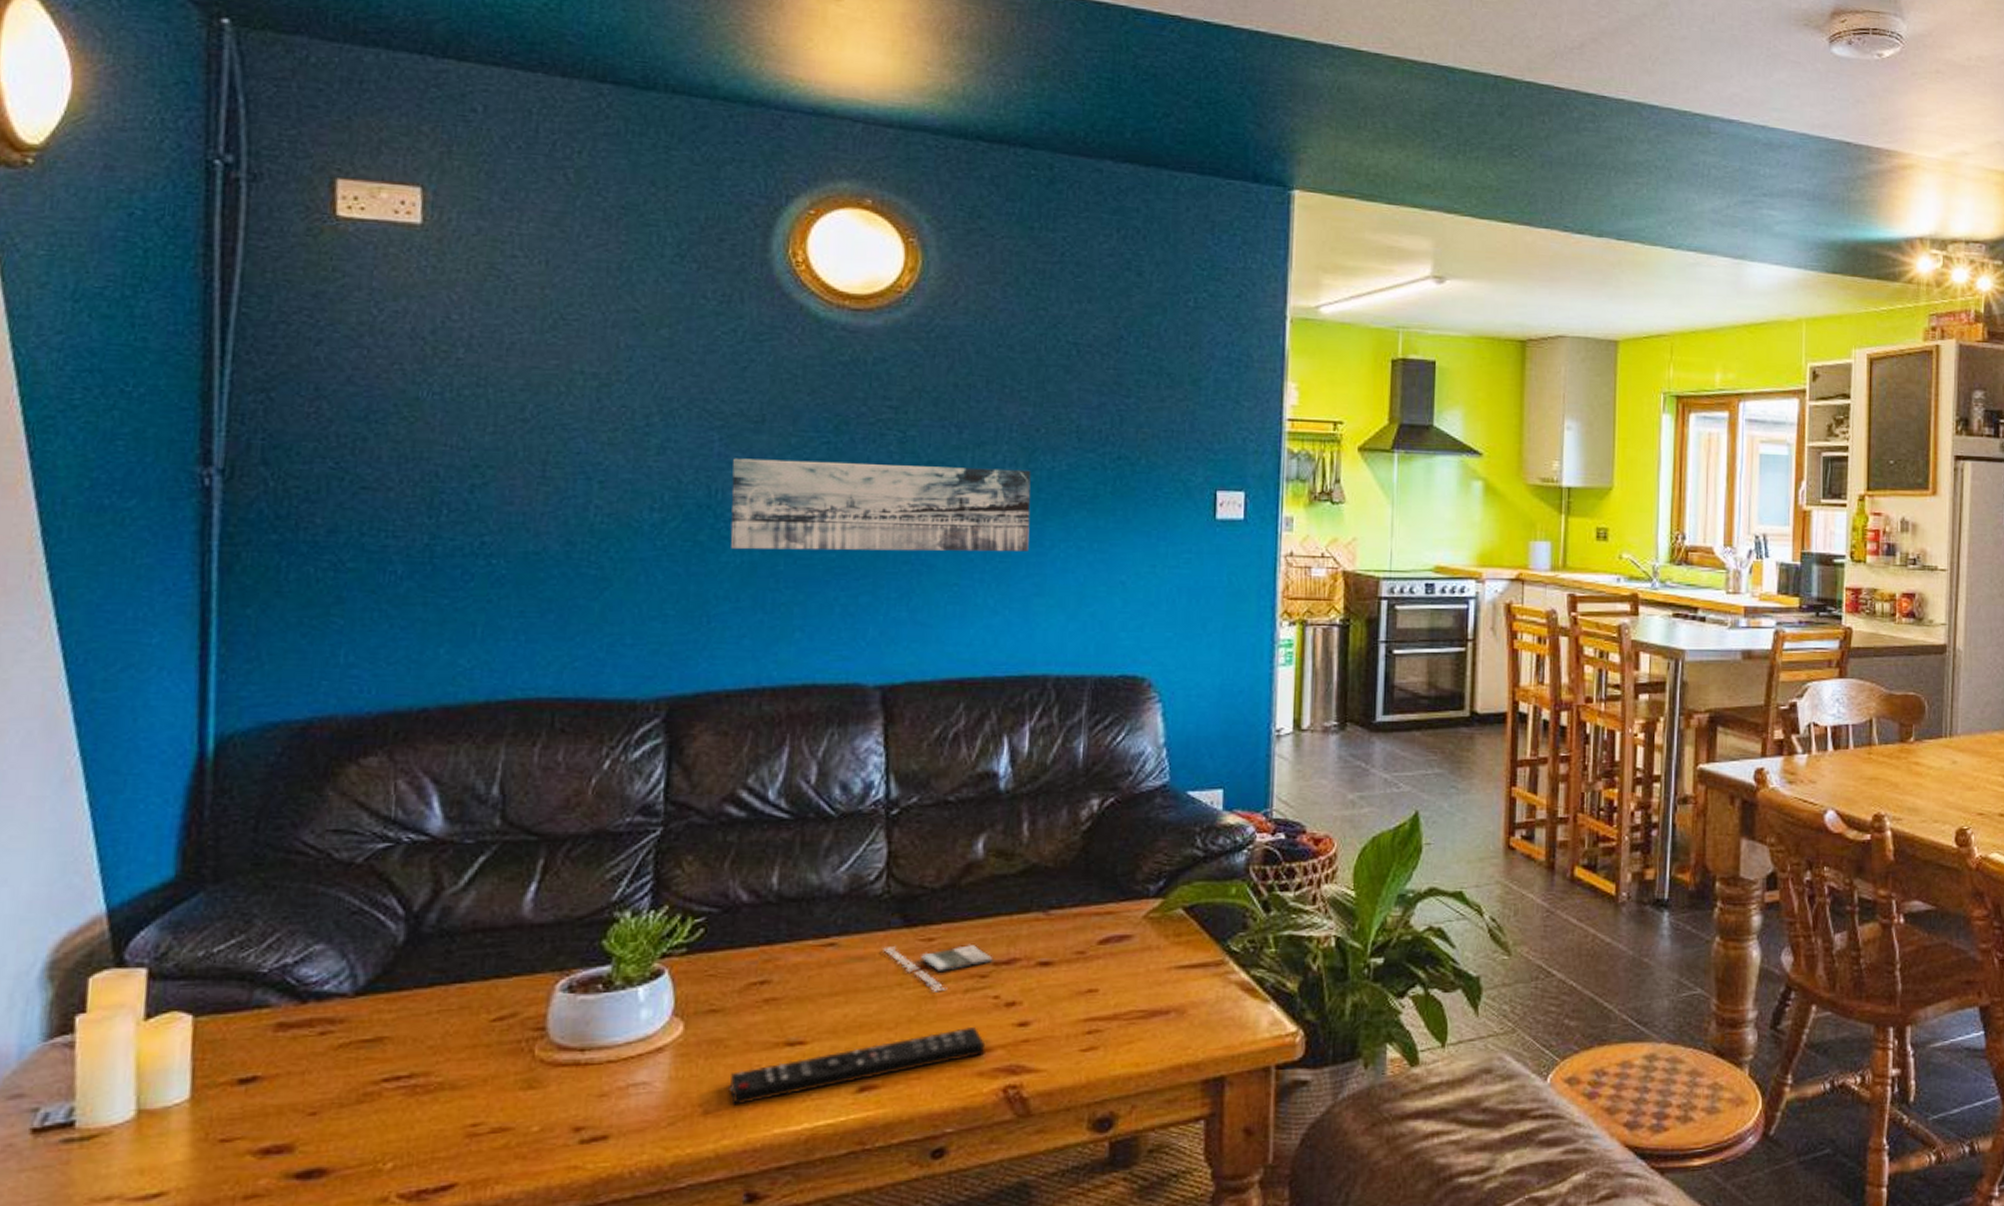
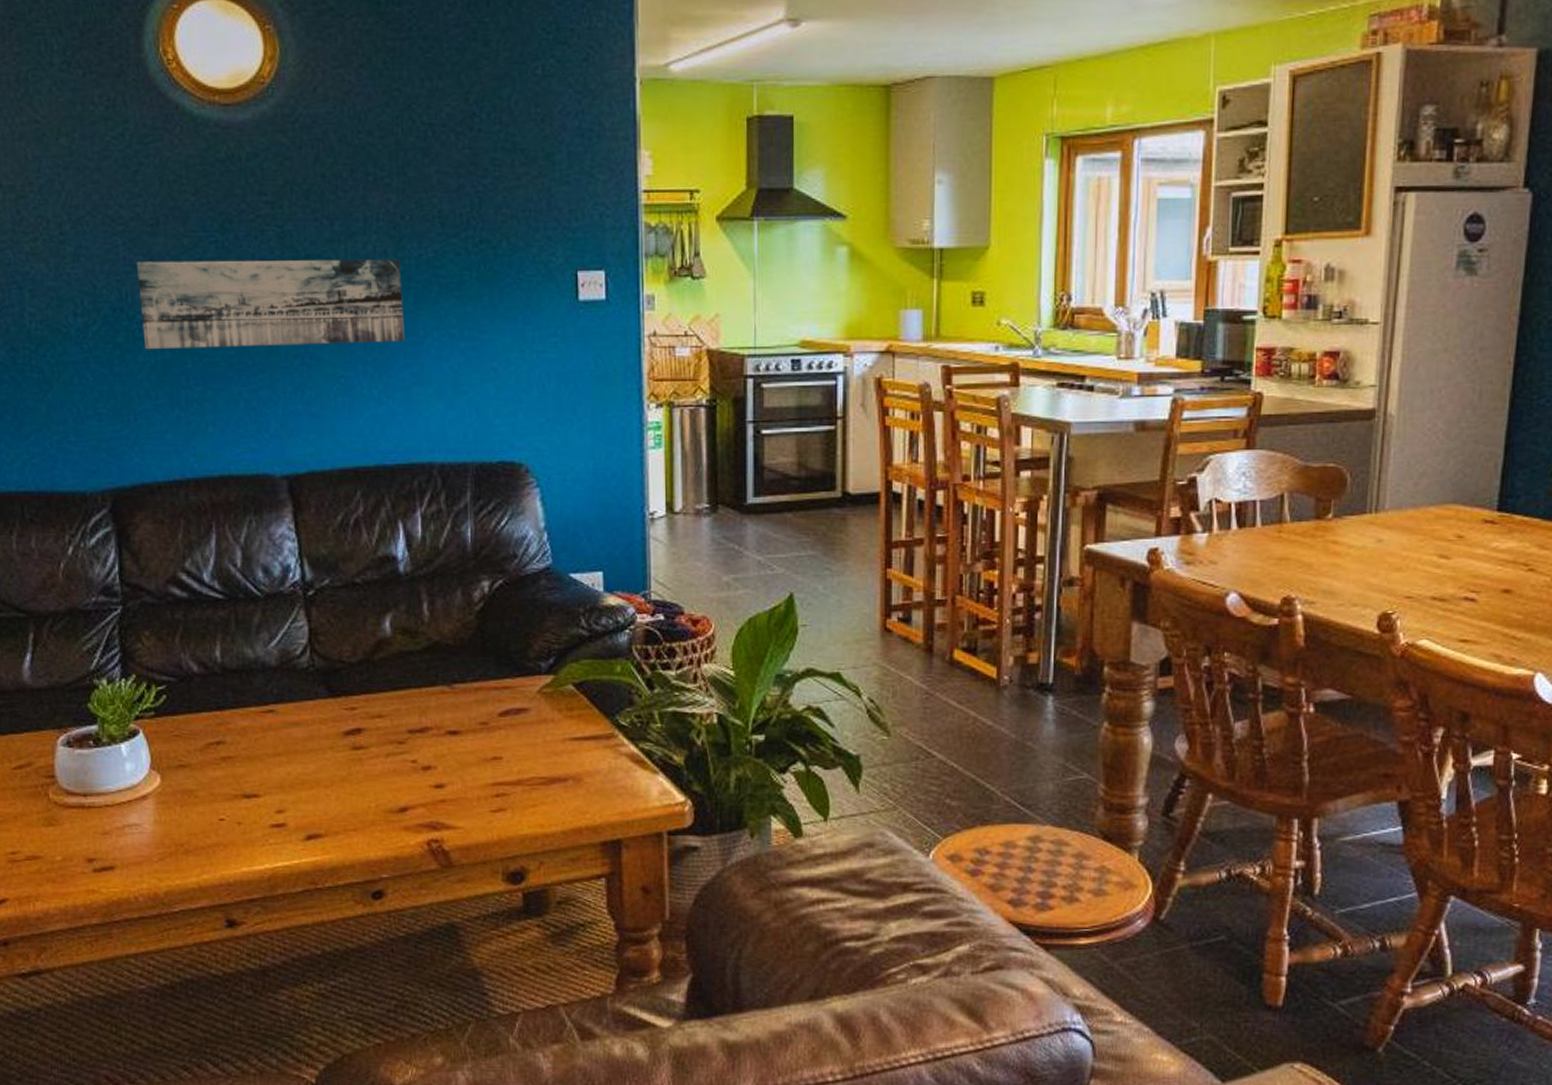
remote control: present [728,1026,986,1106] -> none [202,786,409,847]
magazine: present [883,944,993,992] -> none [314,713,408,756]

